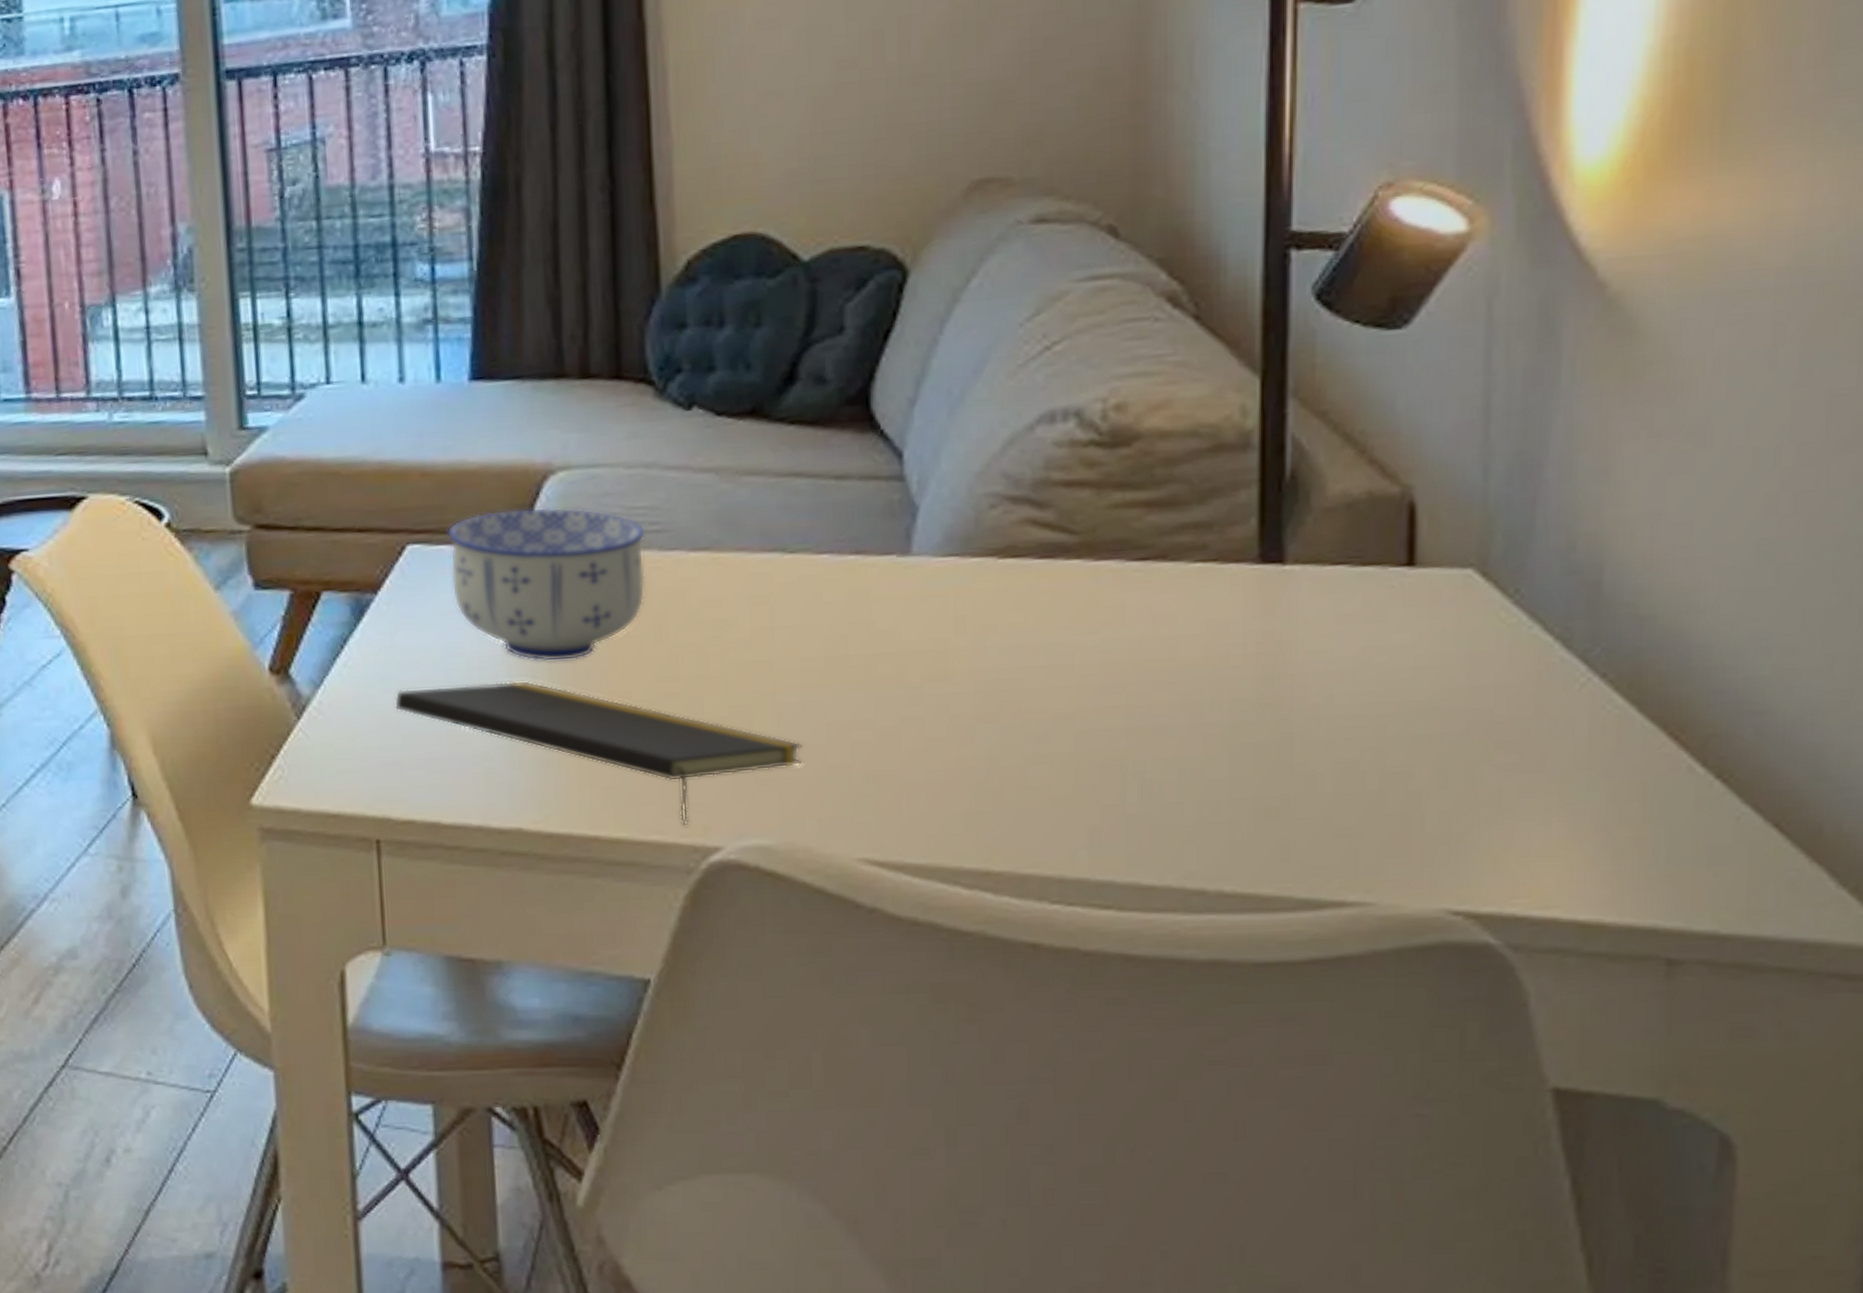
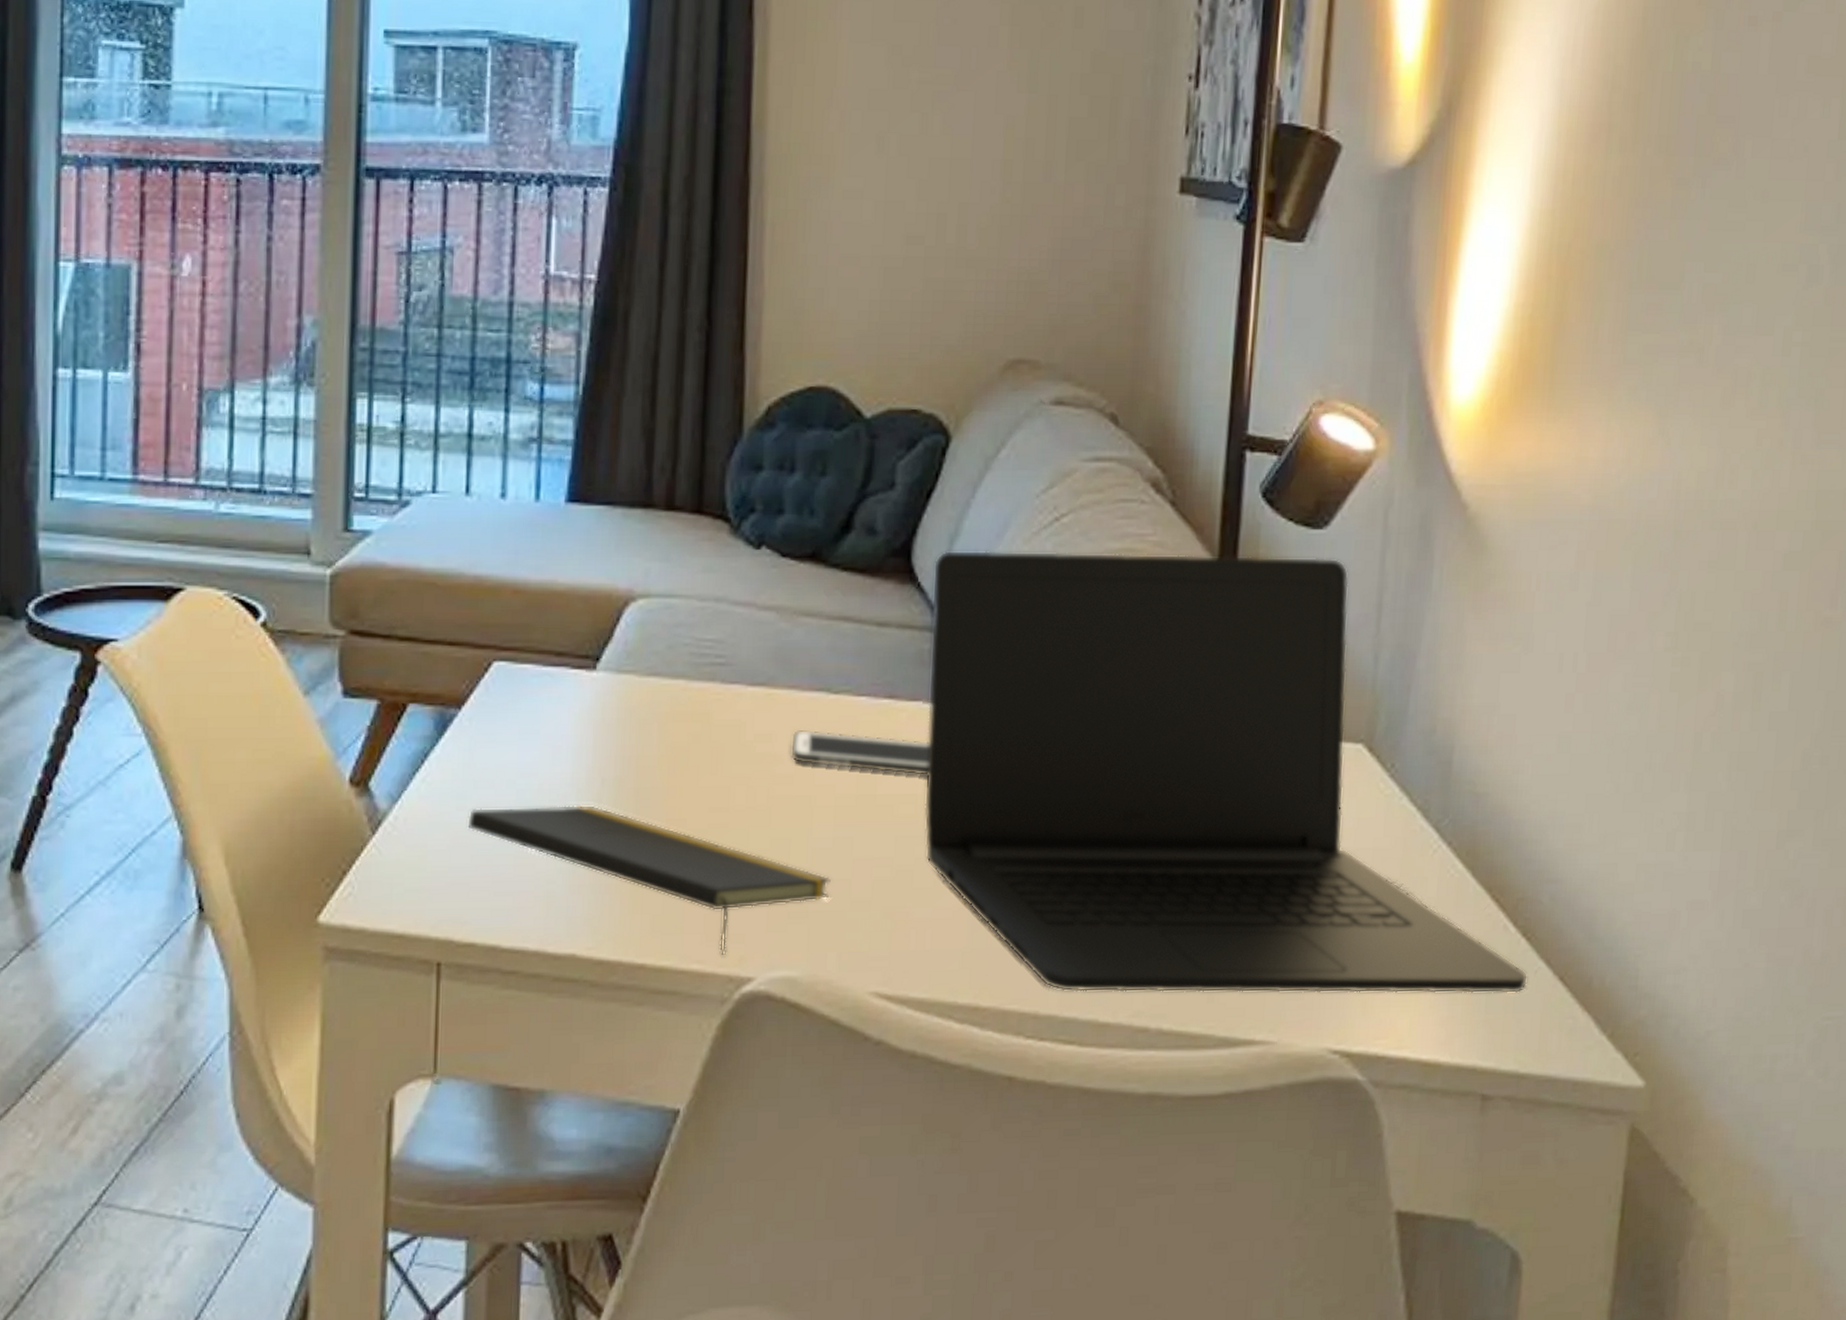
bowl: present [447,507,646,662] -> none [531,632,712,787]
cell phone: none [744,591,909,634] -> present [791,729,929,777]
laptop: none [898,360,1727,854] -> present [924,550,1528,994]

